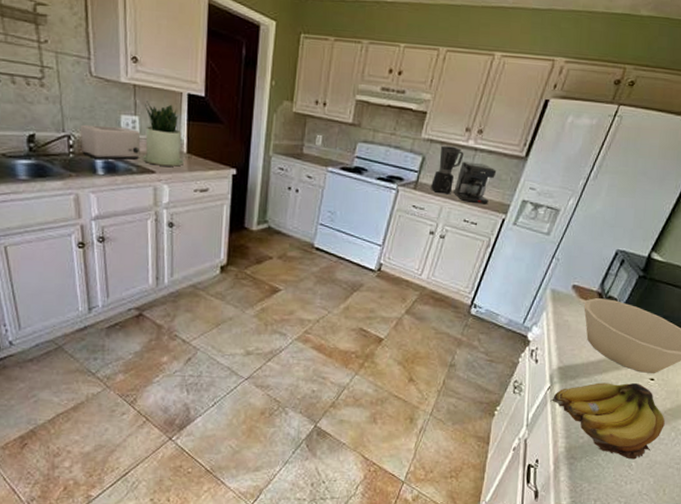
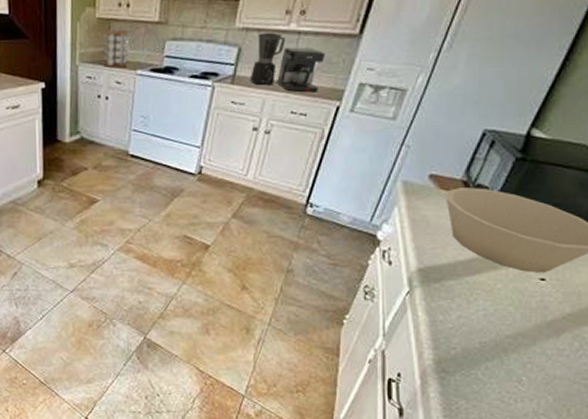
spice rack: none [296,121,323,164] -> present [103,25,129,68]
fruit: present [552,382,665,460] -> none [412,285,564,374]

